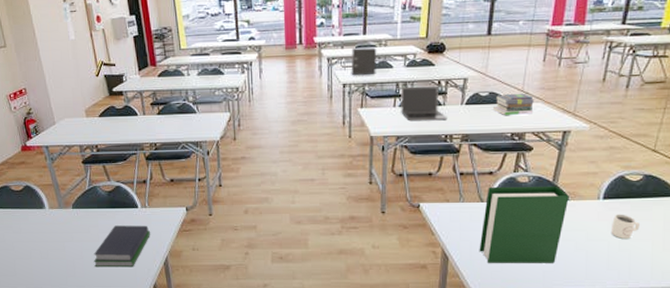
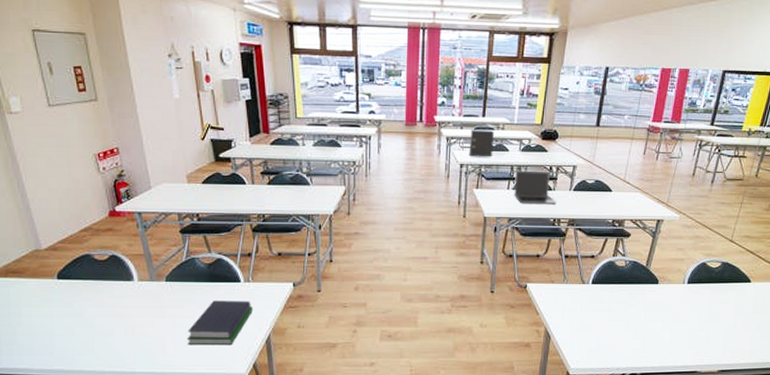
binder: present [479,186,569,263] -> none [578,269,659,342]
books: present [492,93,534,116] -> none [597,182,634,204]
mug: present [611,214,640,240] -> none [692,297,716,321]

